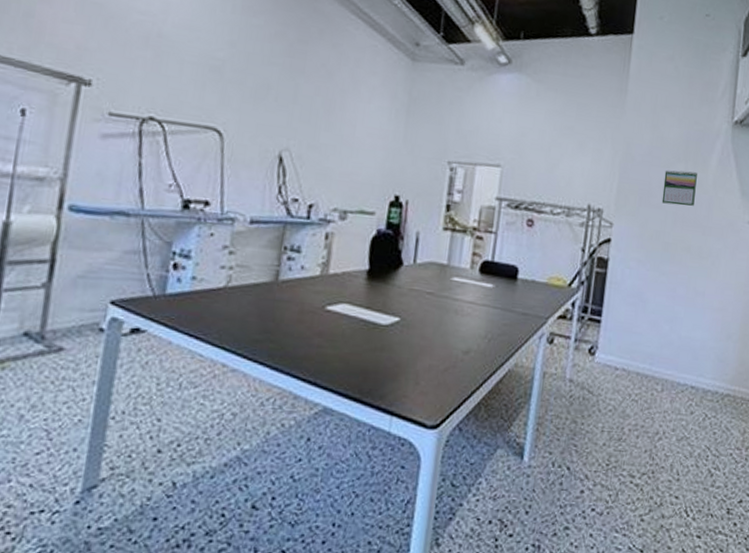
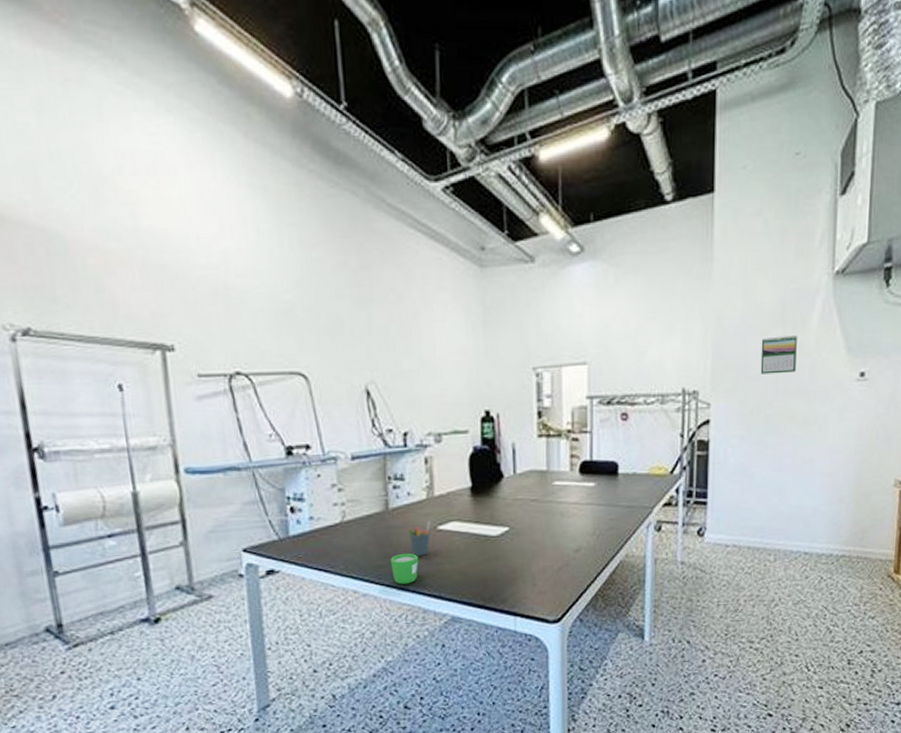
mug: none [268,330,300,365] -> present [390,553,419,585]
pen holder: none [294,299,320,336] -> present [407,521,431,556]

